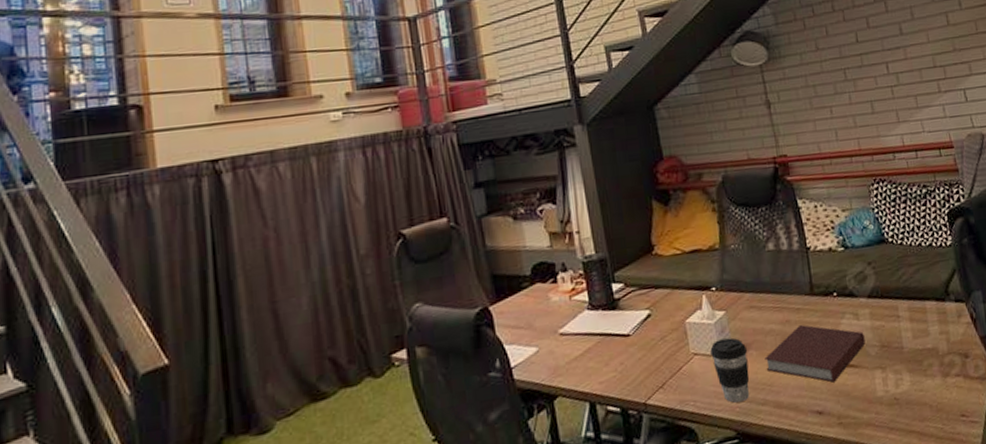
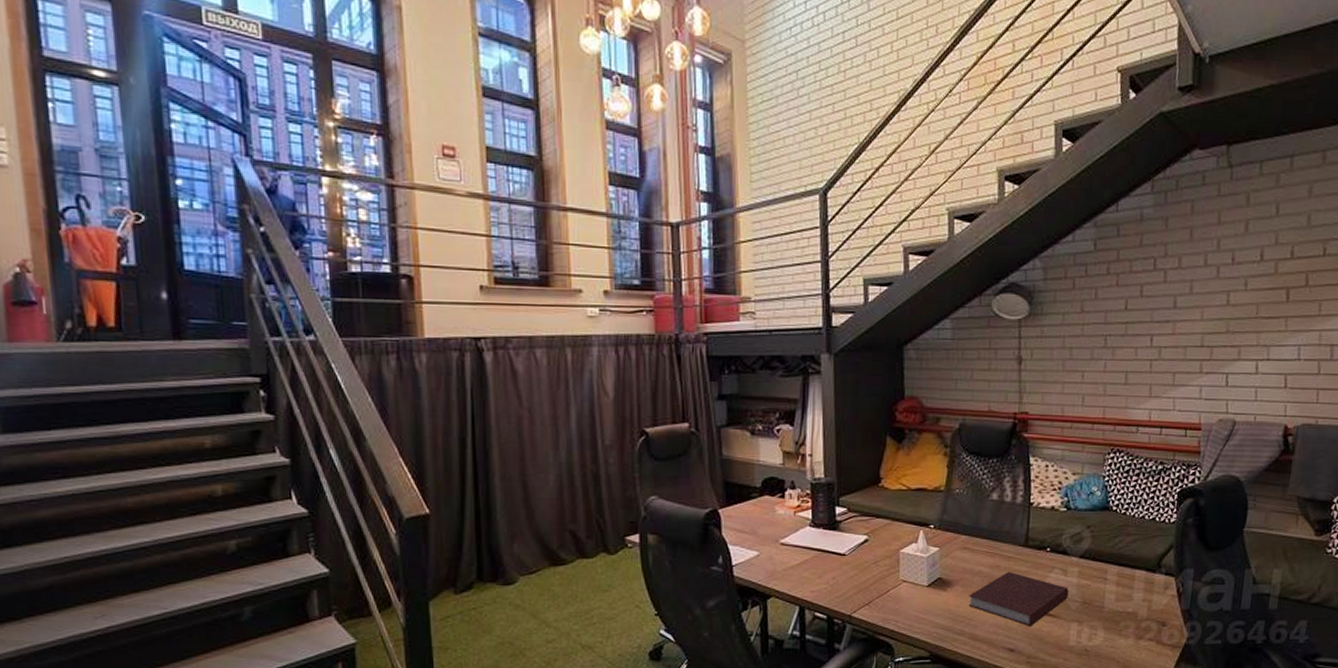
coffee cup: present [710,337,750,403] -> none [918,572,954,628]

